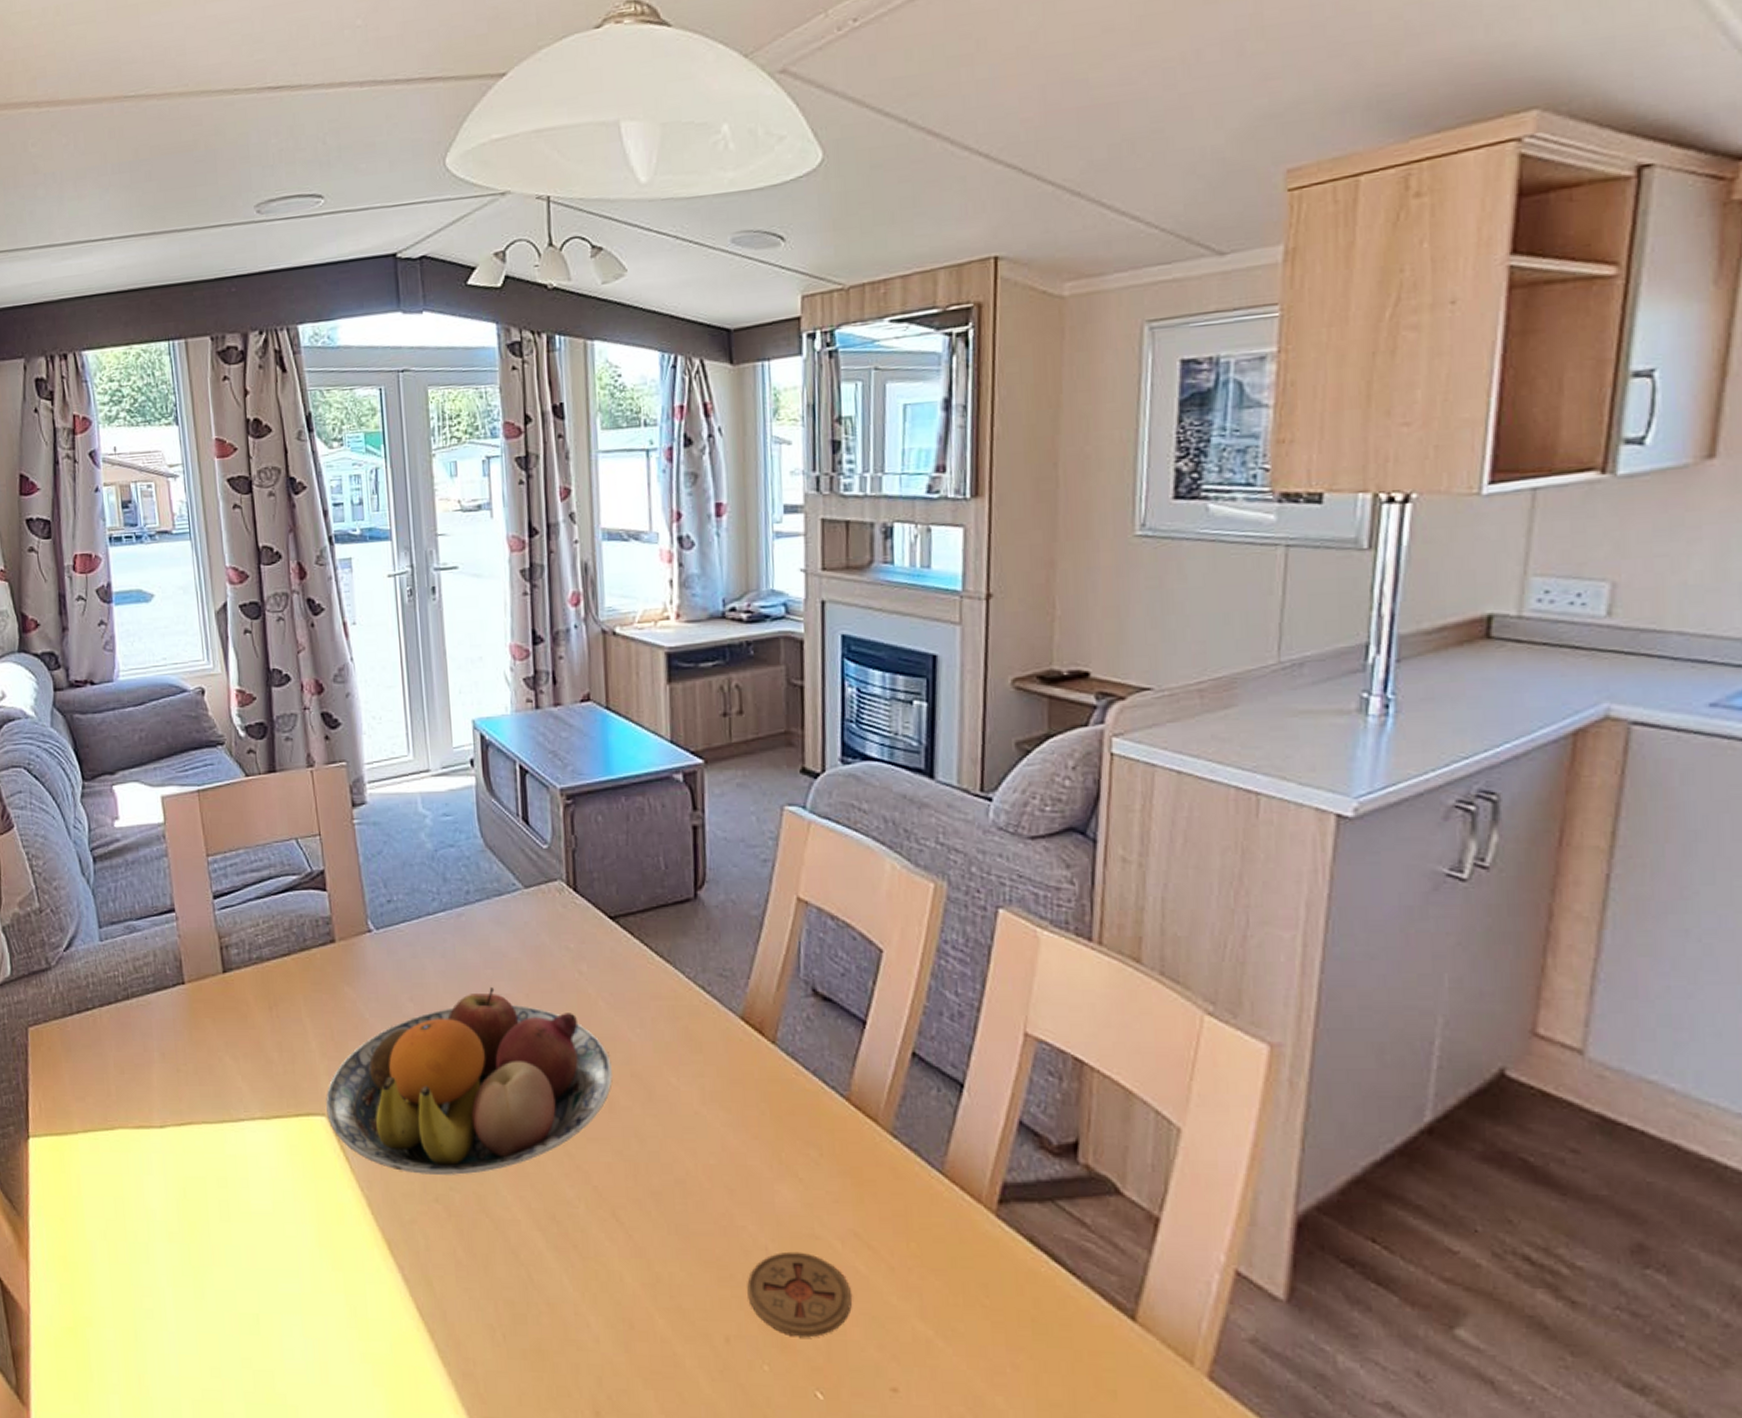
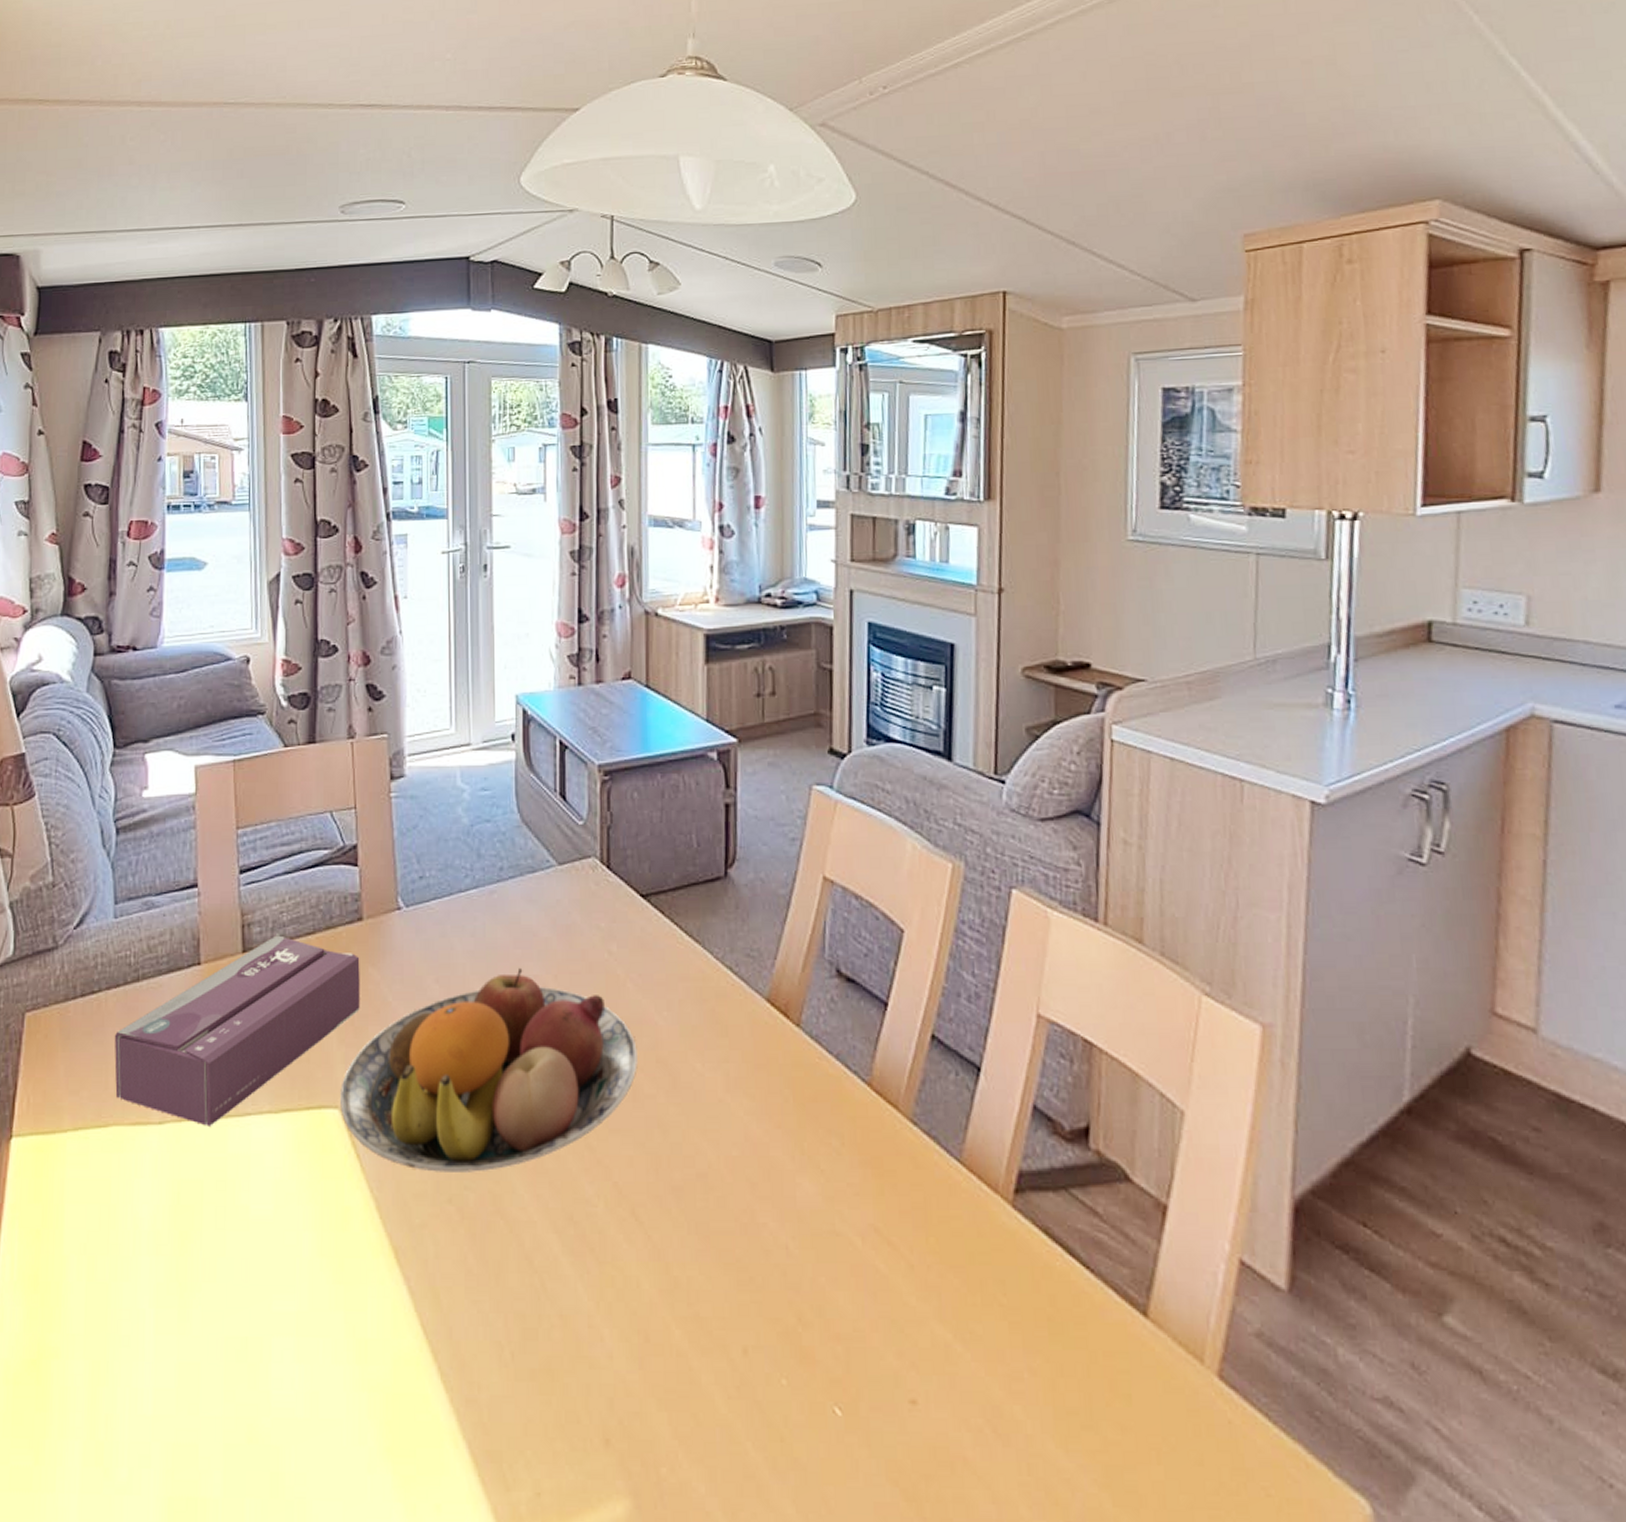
tissue box: none [111,956,339,1130] -> present [114,935,360,1126]
coaster: present [747,1251,853,1338] -> none [767,1250,872,1346]

